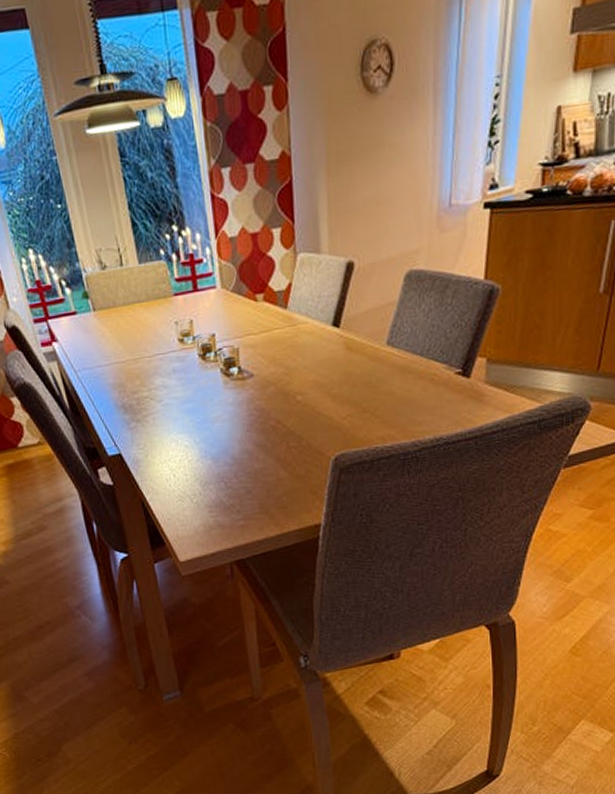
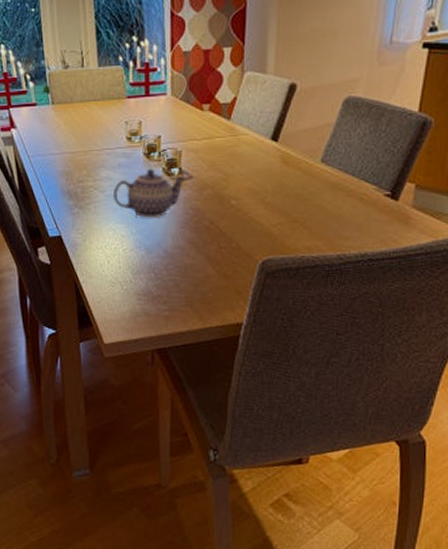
teapot: none [170,370,248,425] -> present [112,168,187,218]

